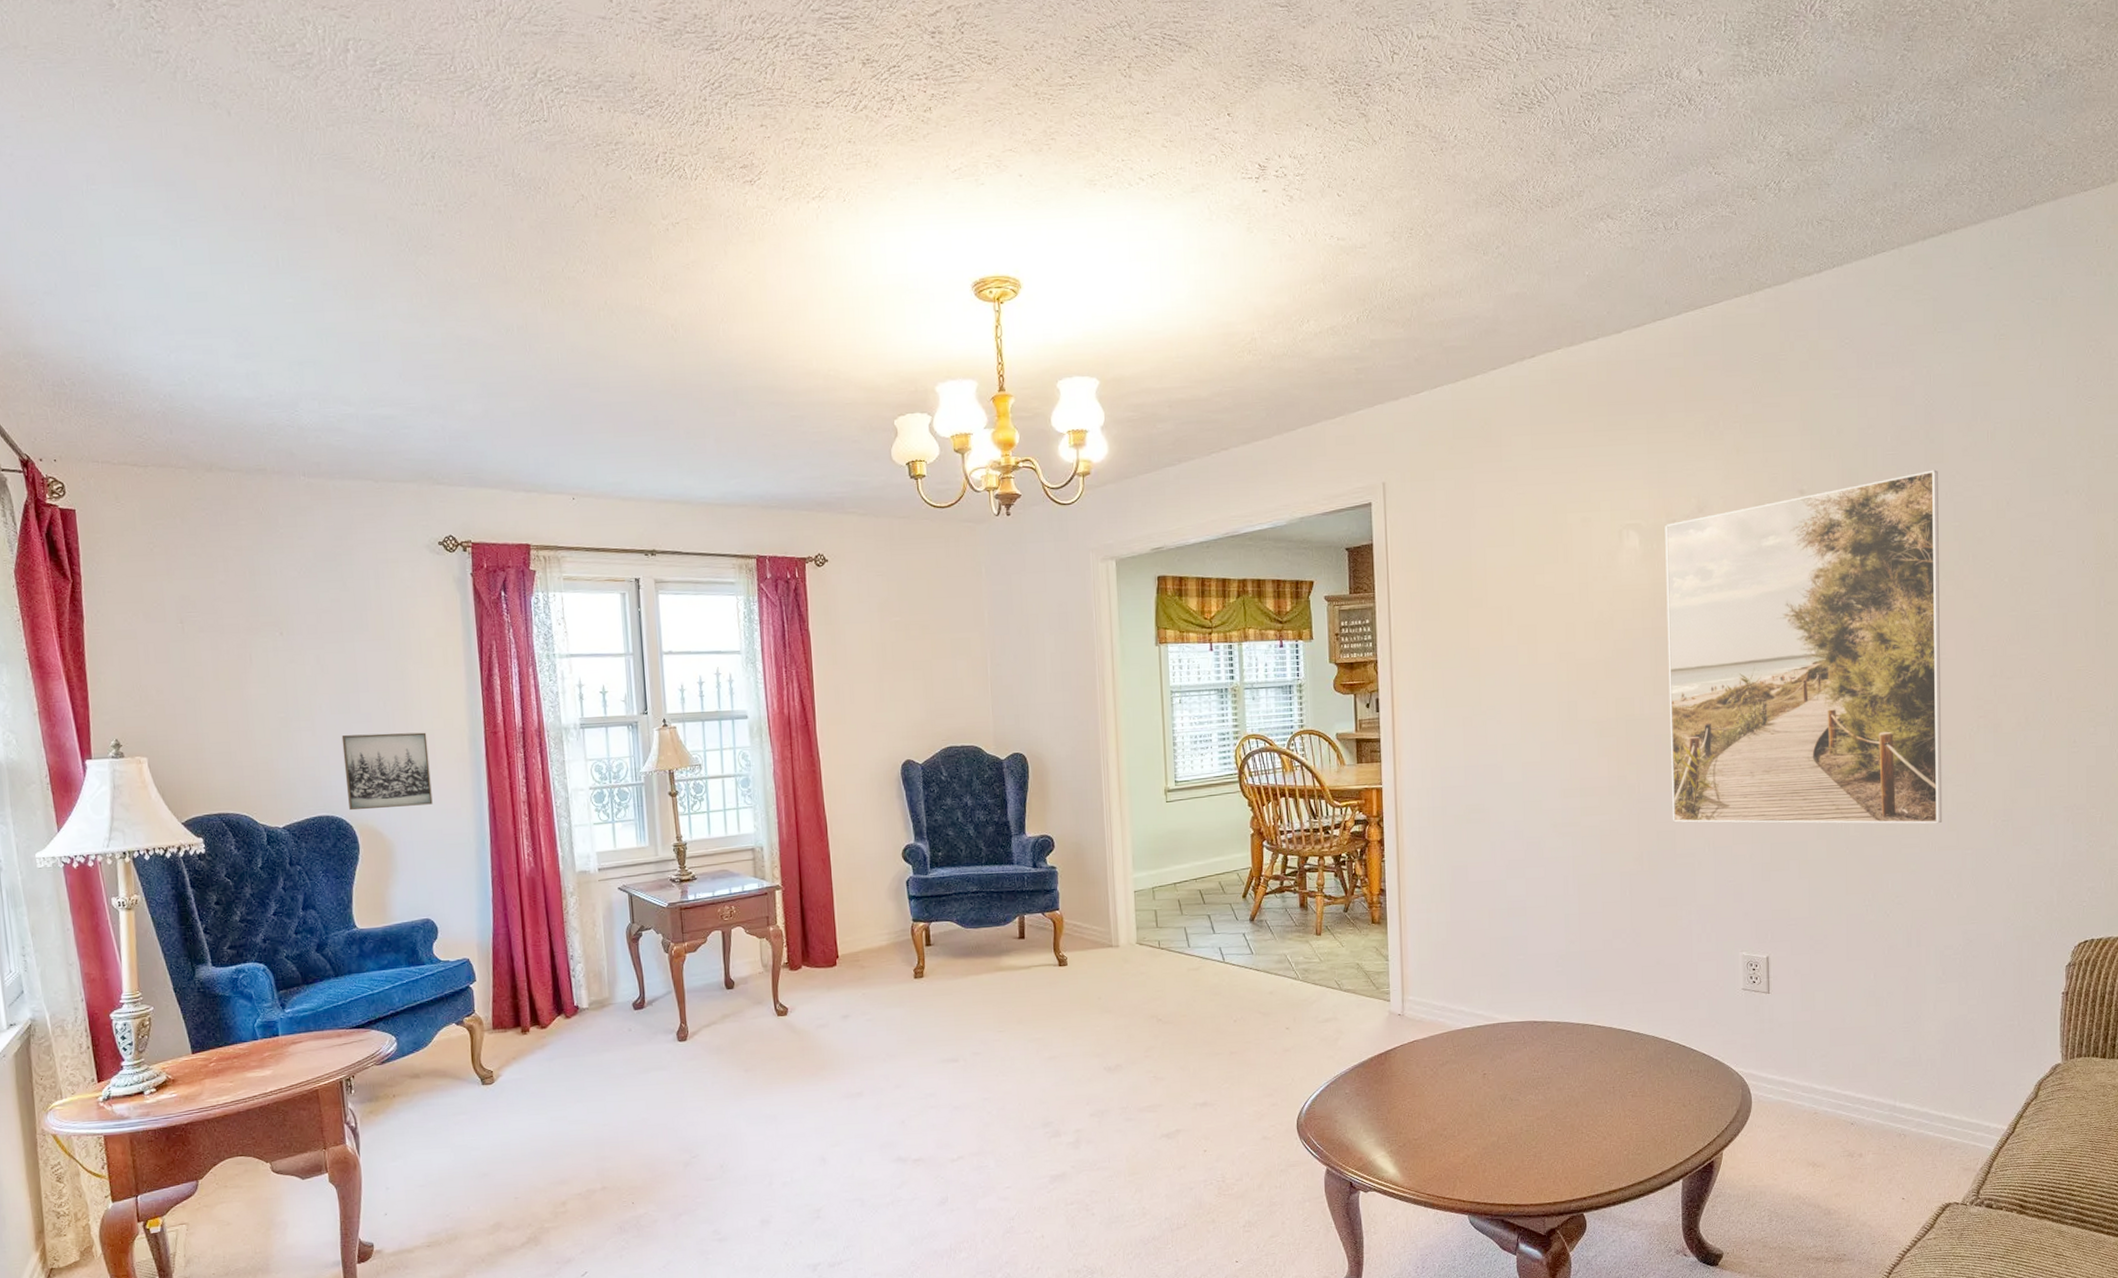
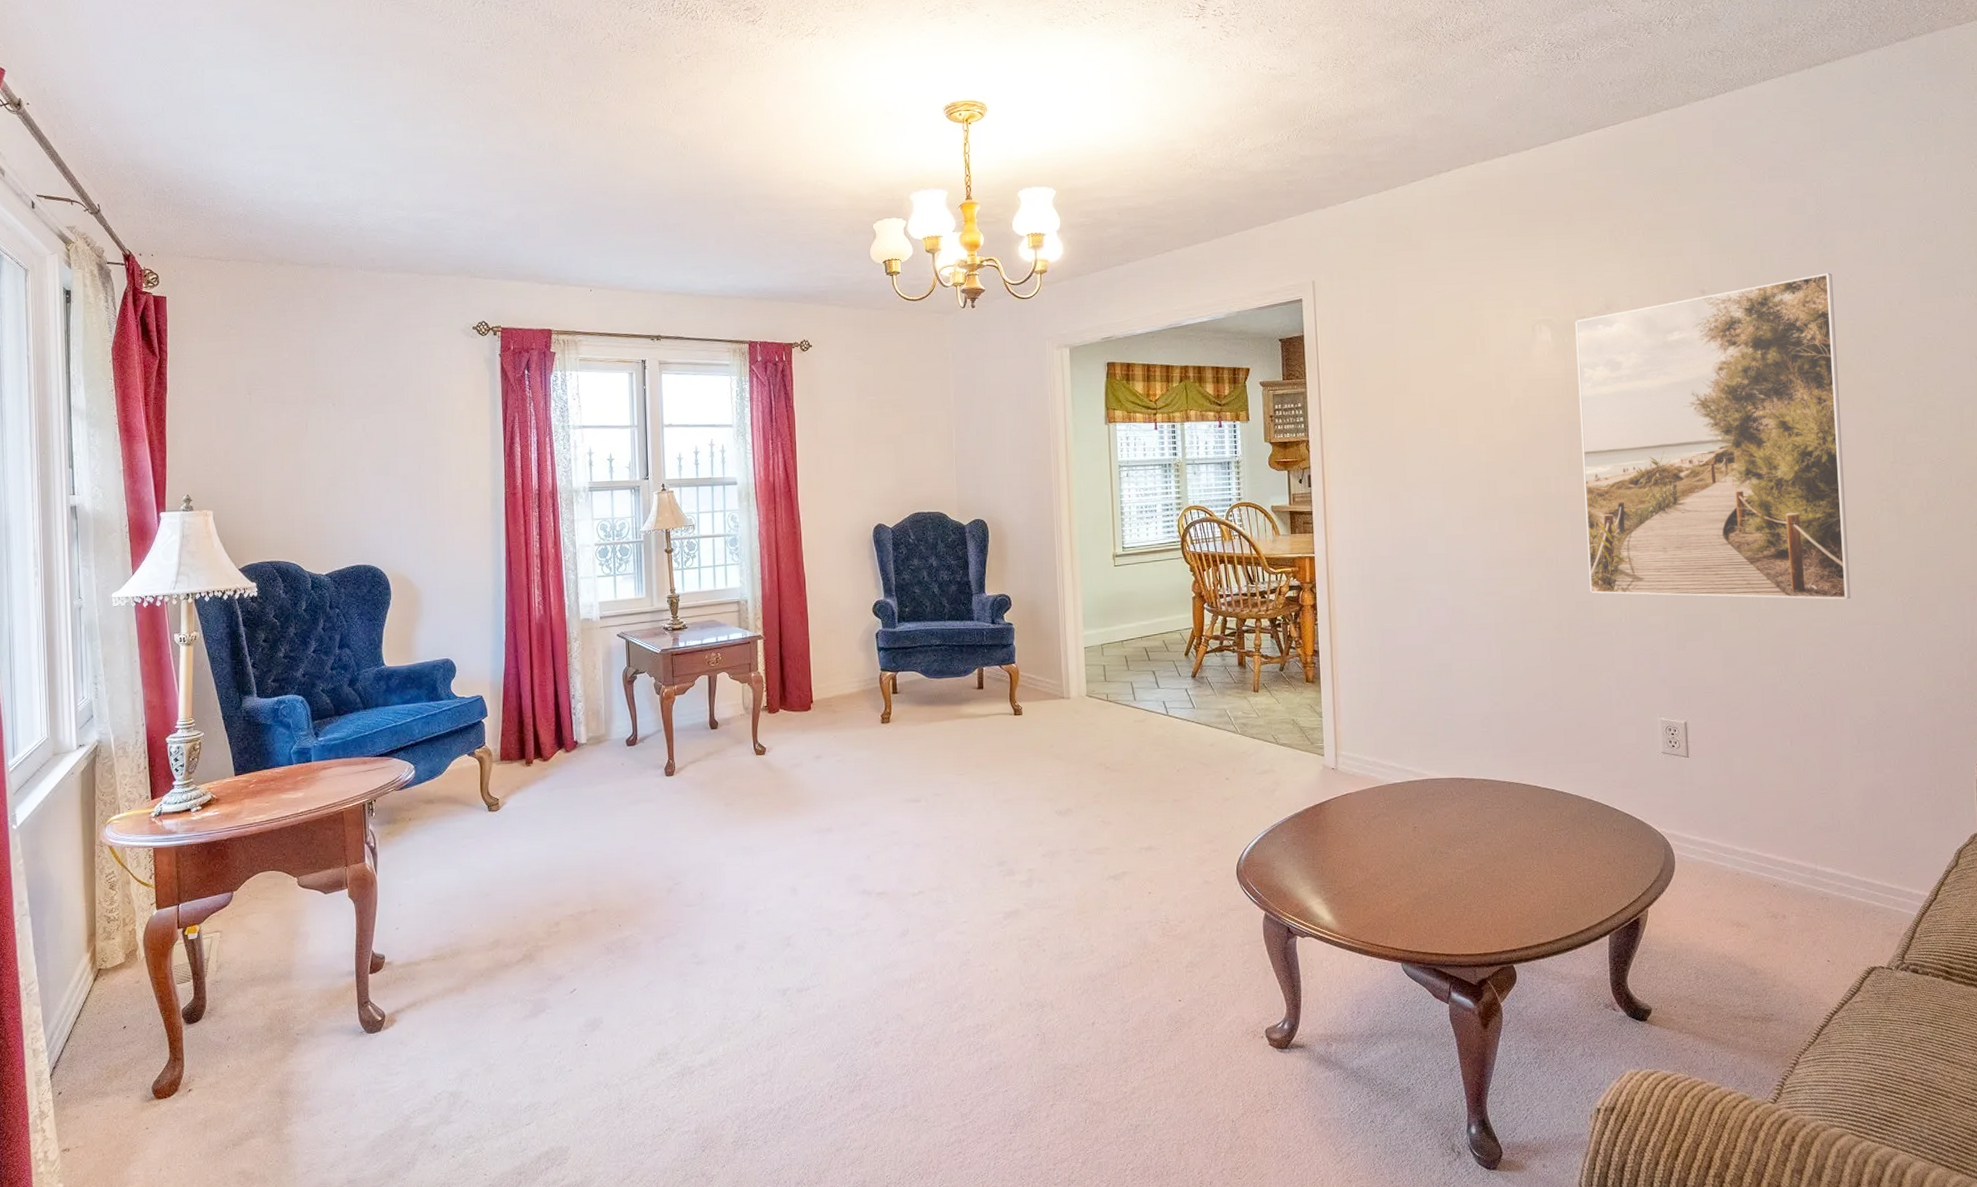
wall art: present [341,732,433,811] -> none [381,492,457,561]

